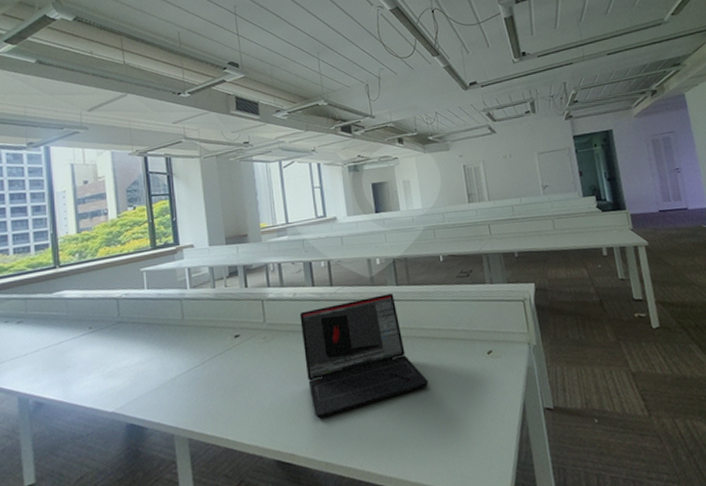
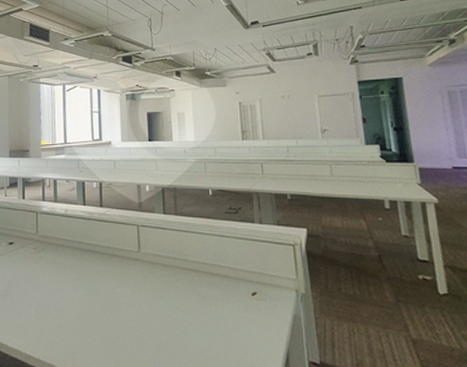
laptop: present [299,294,429,419] -> none [69,221,189,334]

